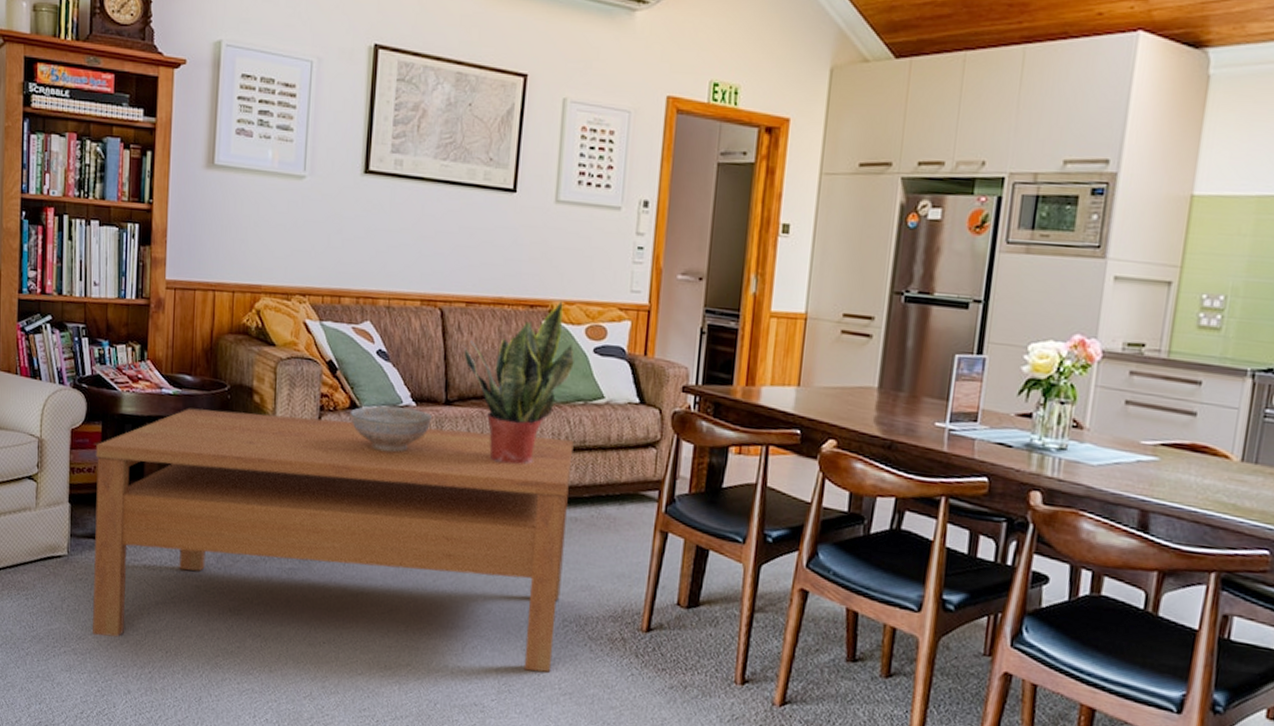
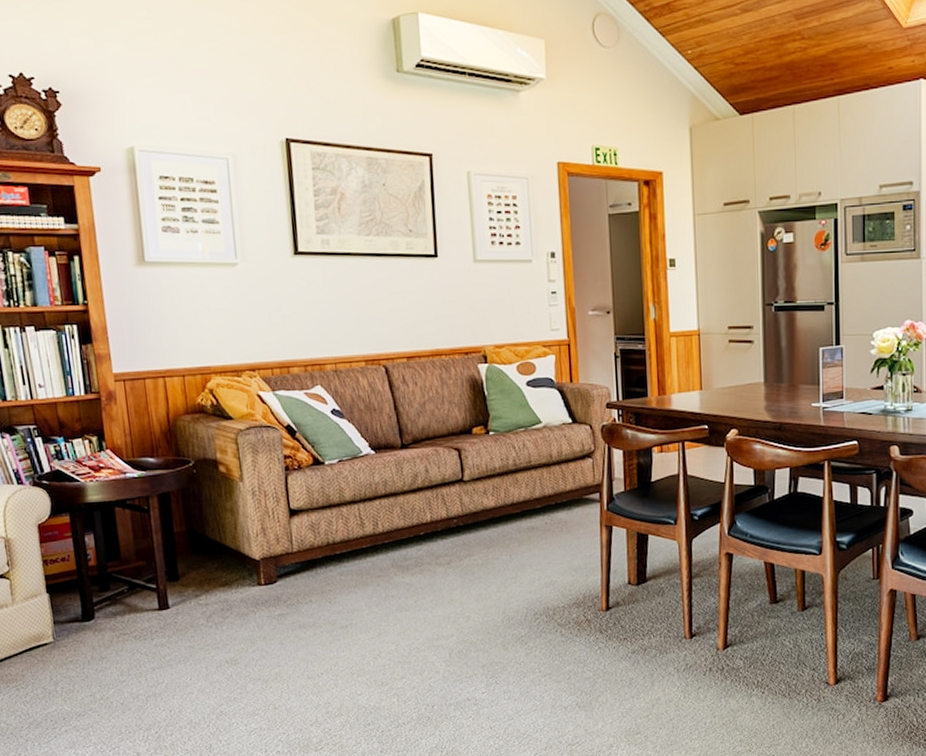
coffee table: present [93,408,574,673] -> none [66,462,530,710]
decorative bowl: present [350,405,432,453] -> none [314,456,391,498]
potted plant: present [463,301,574,465] -> none [411,346,511,491]

